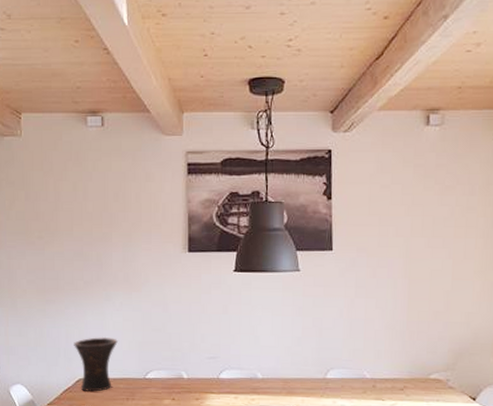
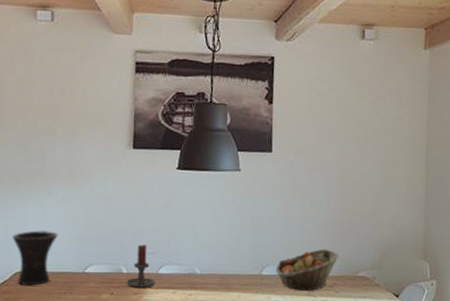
candle holder: none [187,349,216,393] -> present [126,244,155,288]
fruit basket: none [340,350,409,395] -> present [275,249,339,291]

